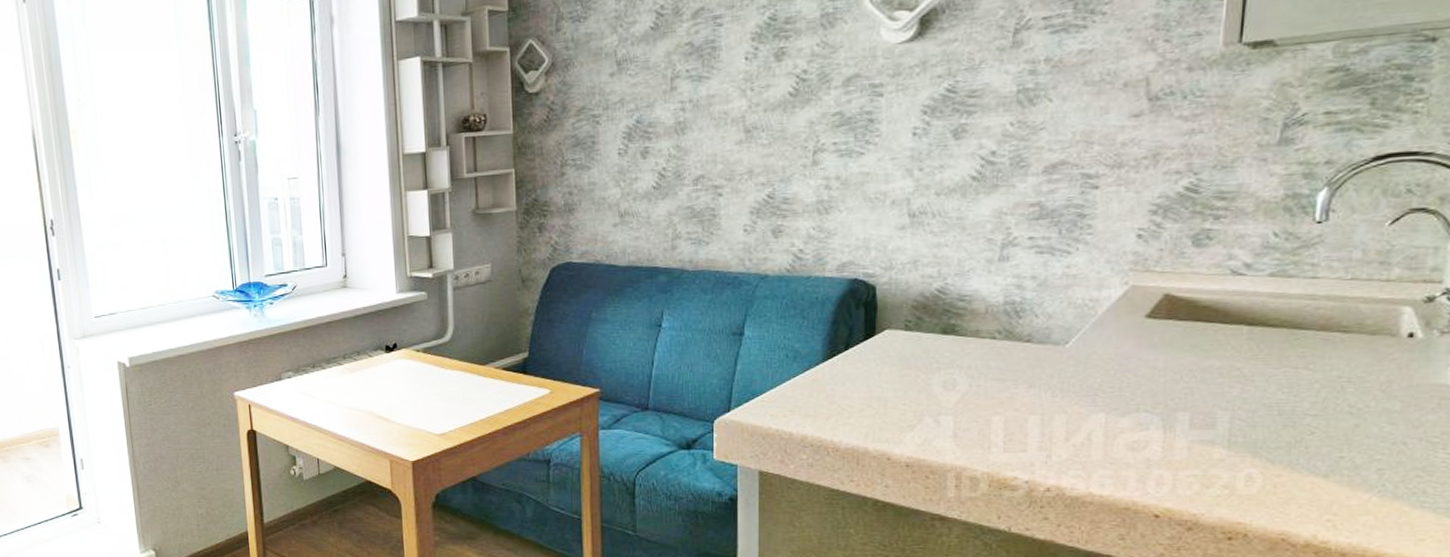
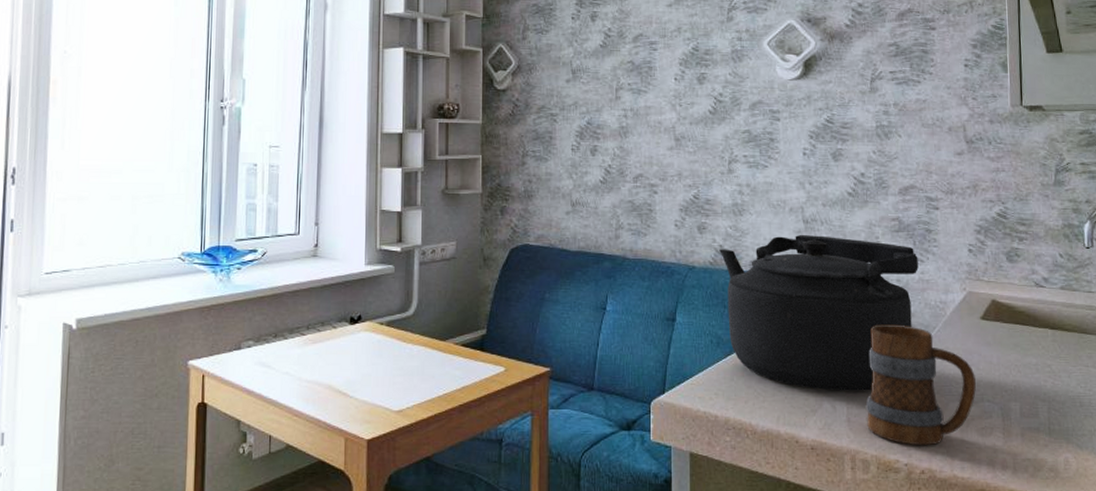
kettle: none [799,230,1064,405] -> present [719,234,918,391]
mug: none [978,328,1131,462] -> present [865,324,976,446]

